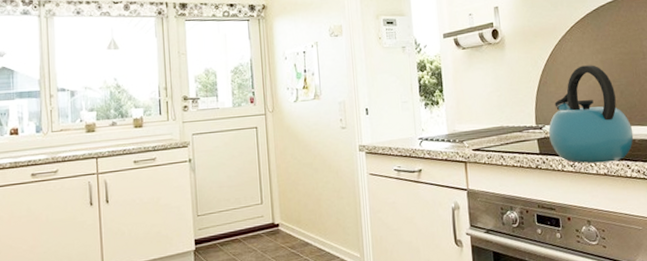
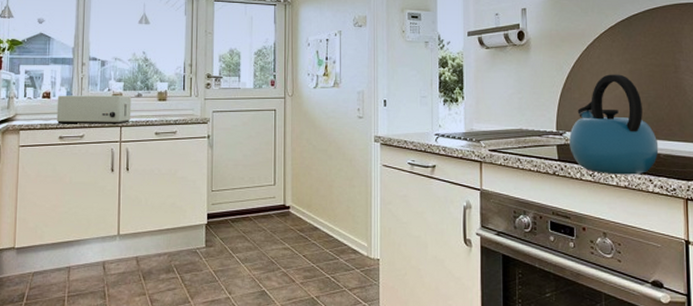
toaster: none [26,125,107,161] -> present [56,95,132,126]

